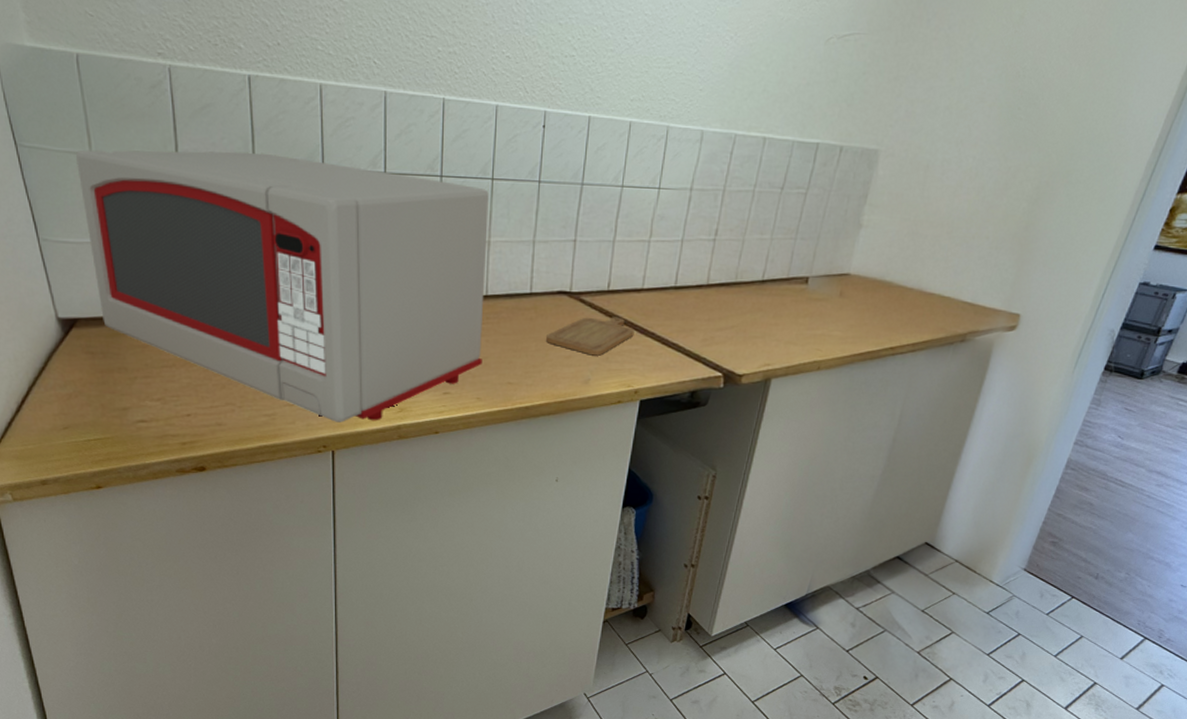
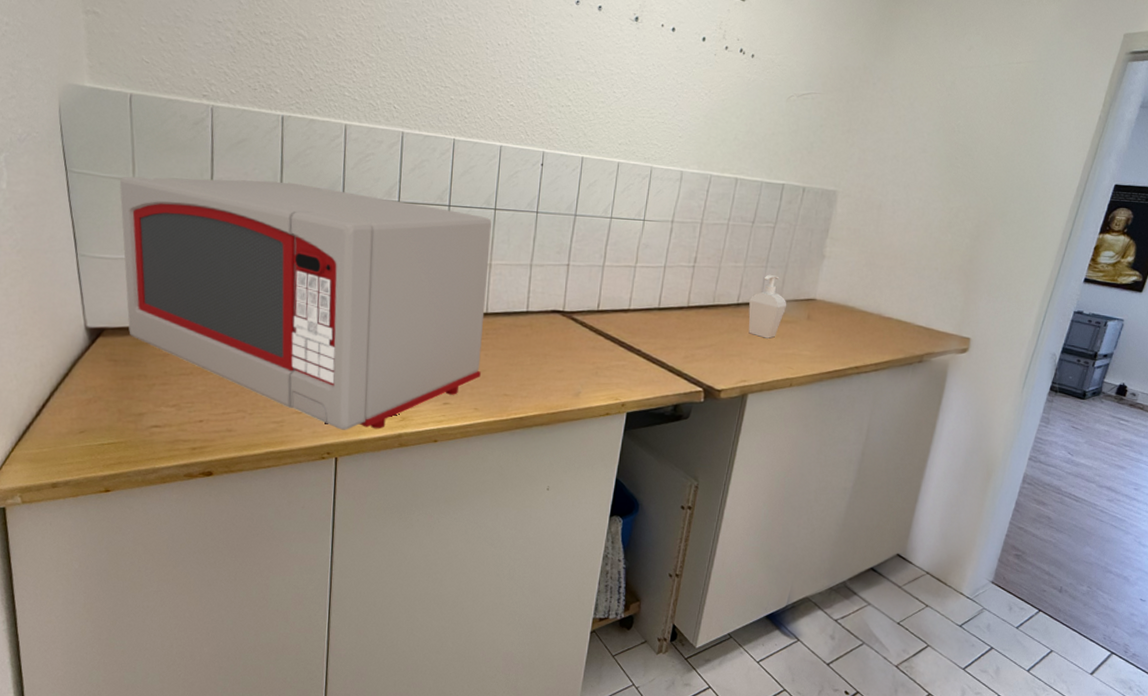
chopping board: present [546,317,635,356] -> none [541,334,622,370]
soap bottle: none [774,247,818,319] -> present [748,274,787,340]

